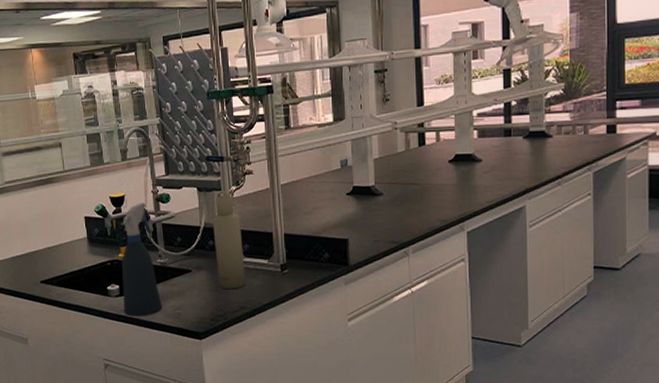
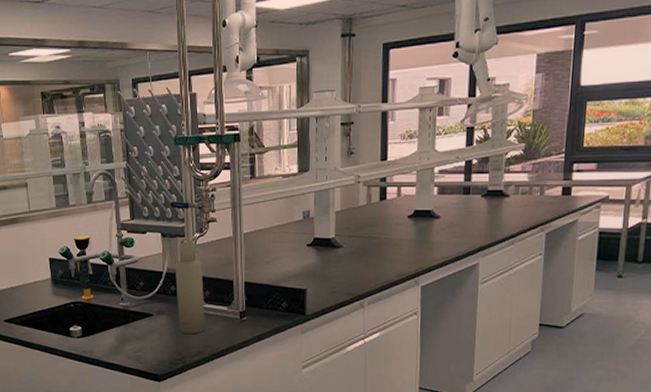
spray bottle: present [120,203,162,317] -> none [84,246,123,358]

